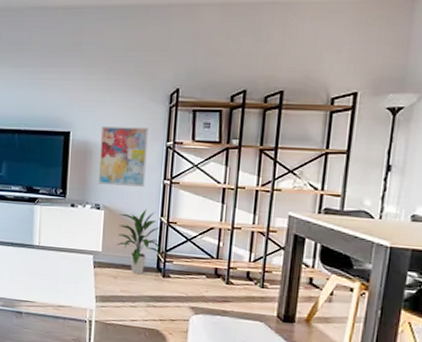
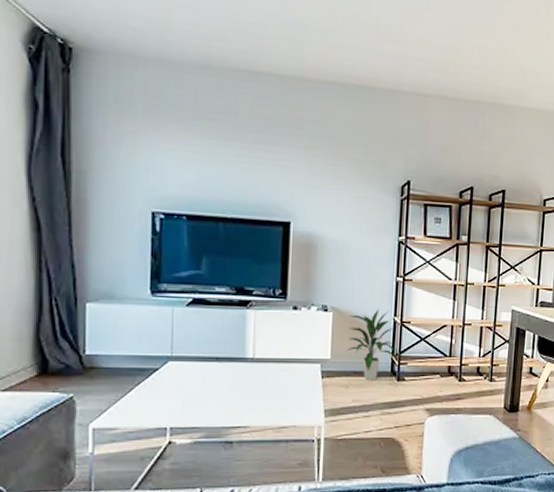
wall art: present [98,125,149,187] -> none [324,216,380,285]

